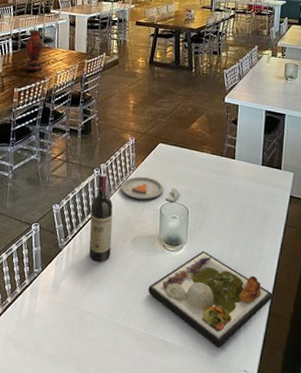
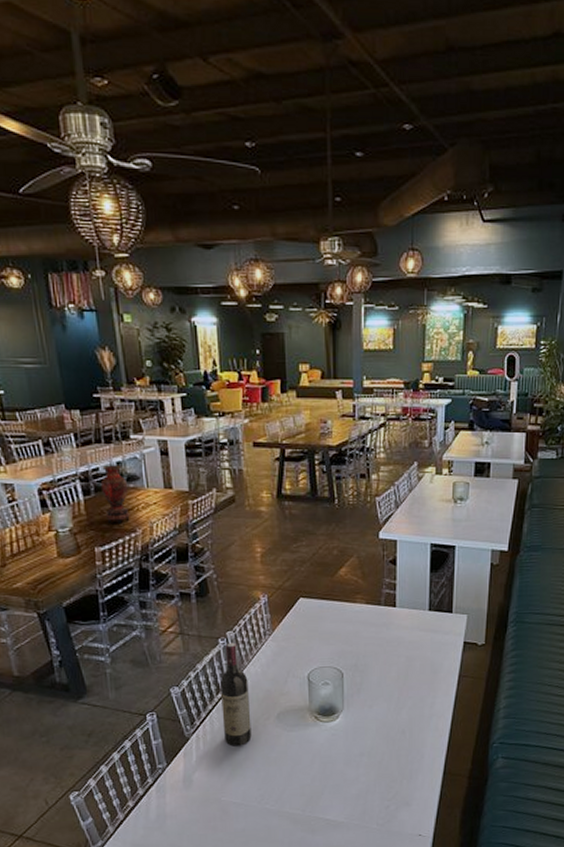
dinner plate: present [120,176,181,202] -> none [255,640,332,668]
dinner plate: present [148,251,273,348] -> none [302,717,447,817]

